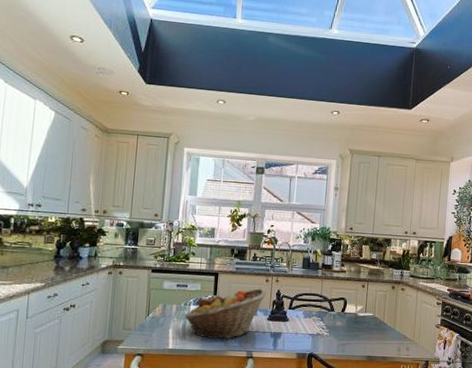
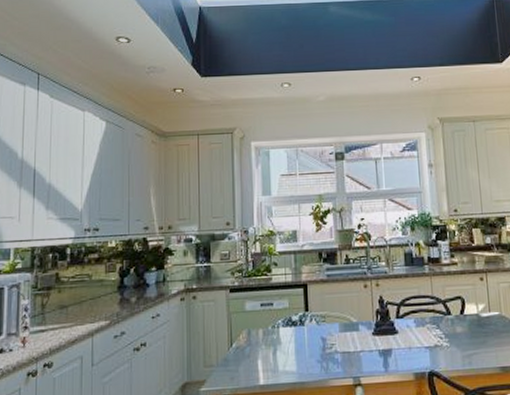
fruit basket: present [184,288,267,340] -> none [273,296,368,368]

